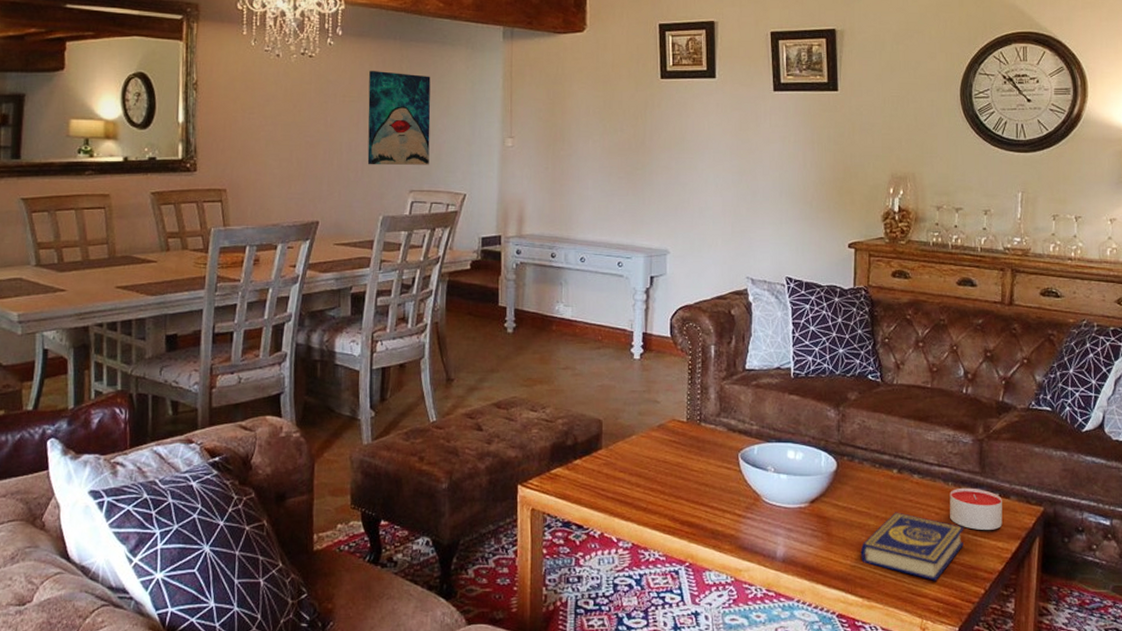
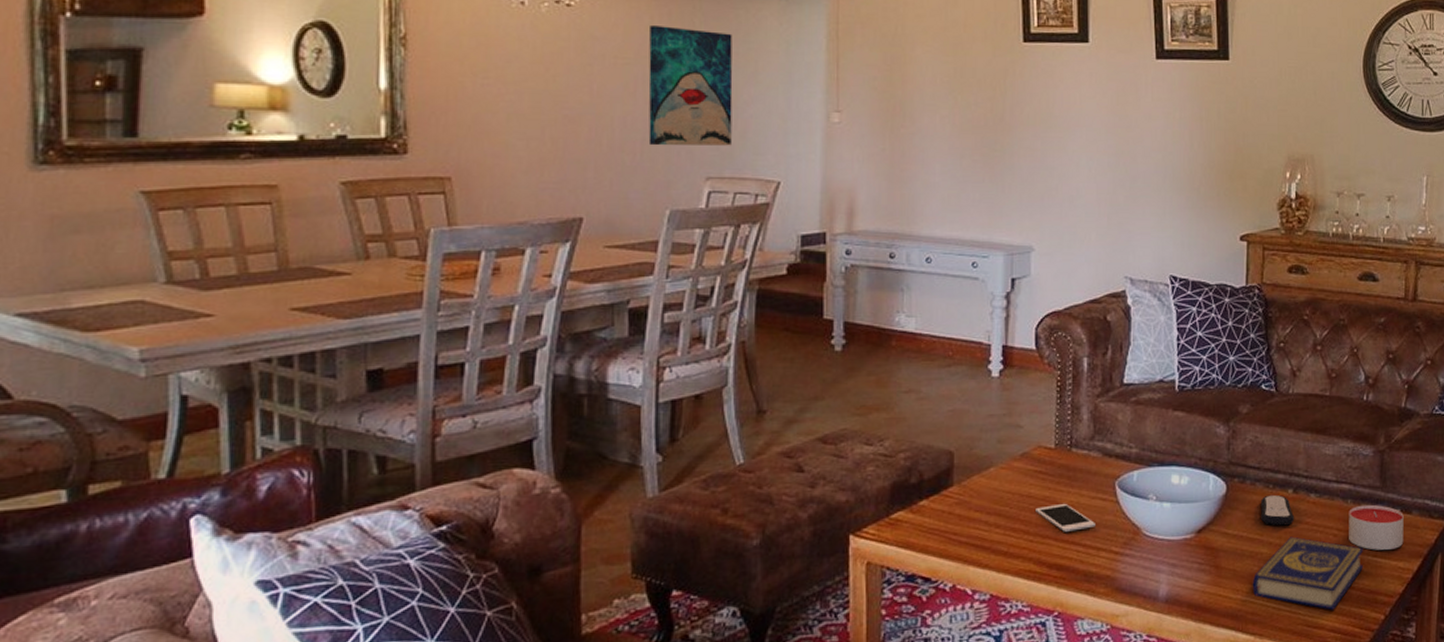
cell phone: none [670,469,721,494] -> present [1036,503,1095,532]
remote control: none [868,473,898,502] -> present [1261,494,1294,526]

